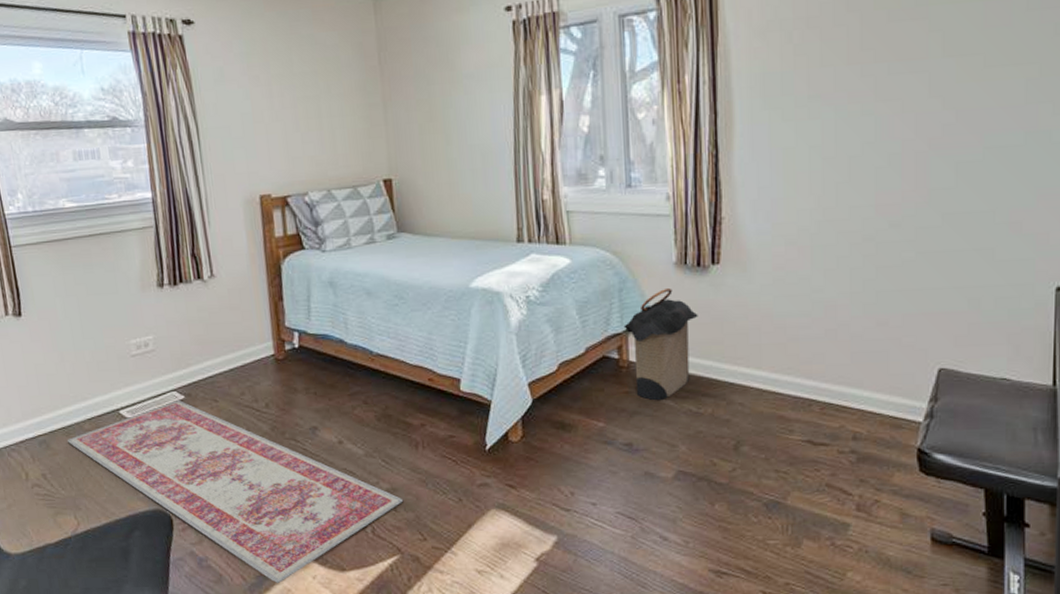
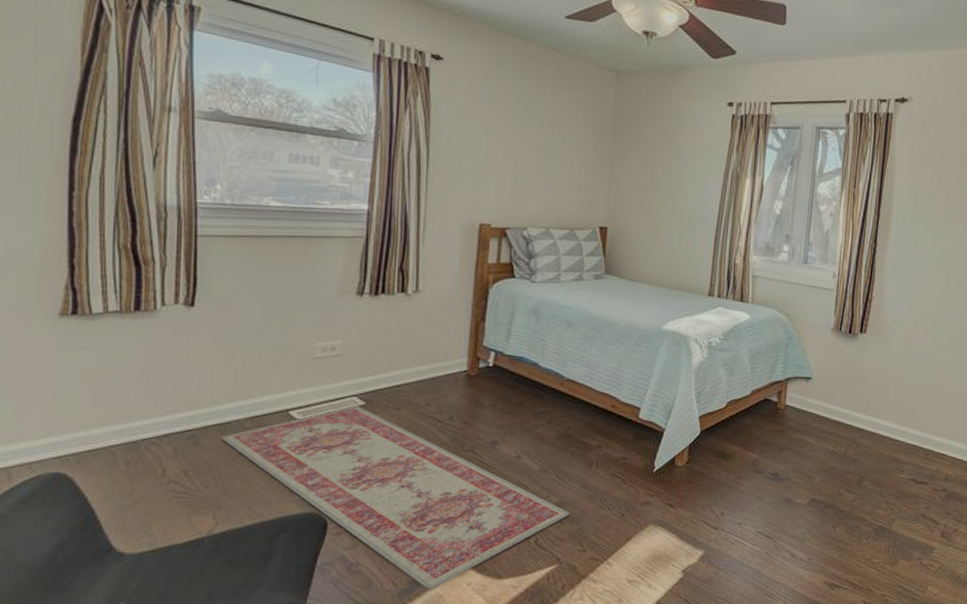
laundry hamper: present [623,287,698,401] -> none [785,347,845,440]

